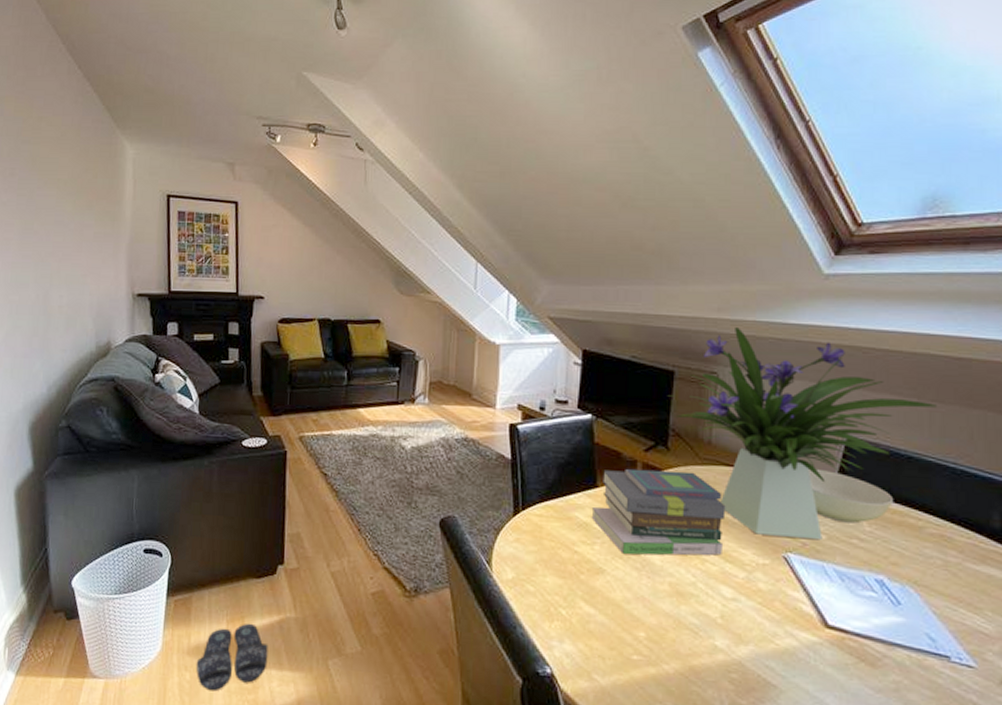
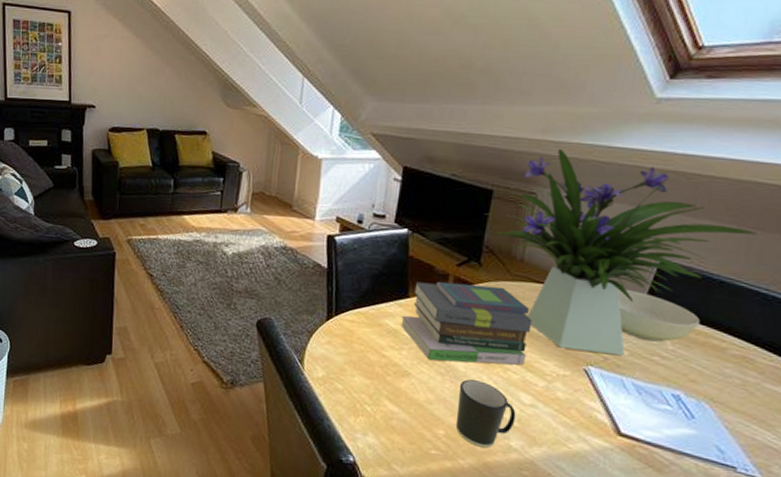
slippers: present [196,623,268,692] -> none [33,403,97,460]
mug: none [656,574,719,650] -> present [455,379,516,448]

